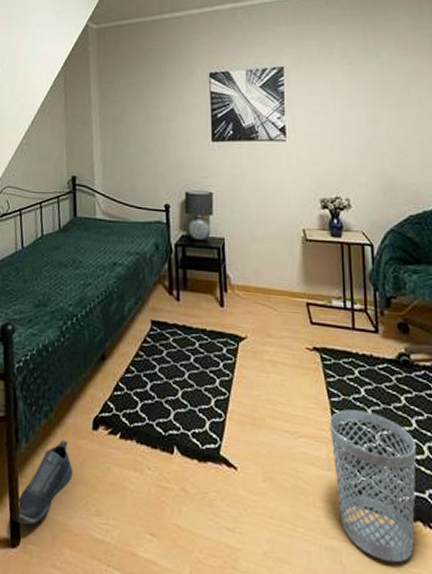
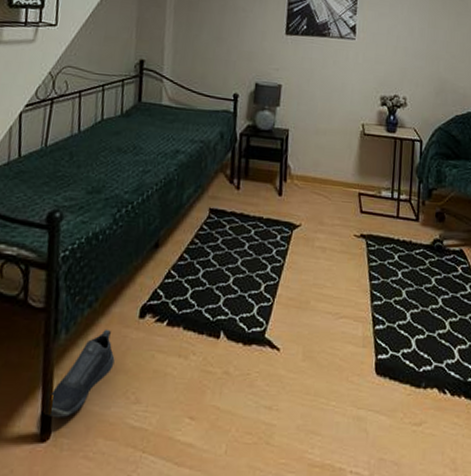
wastebasket: present [330,409,417,563] -> none [367,291,440,426]

